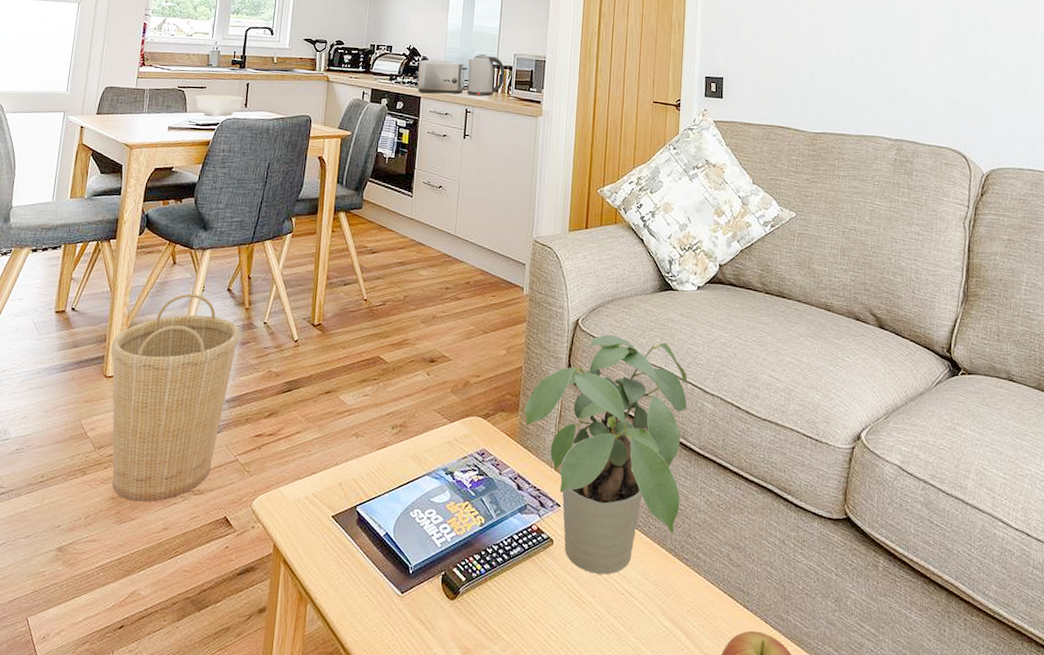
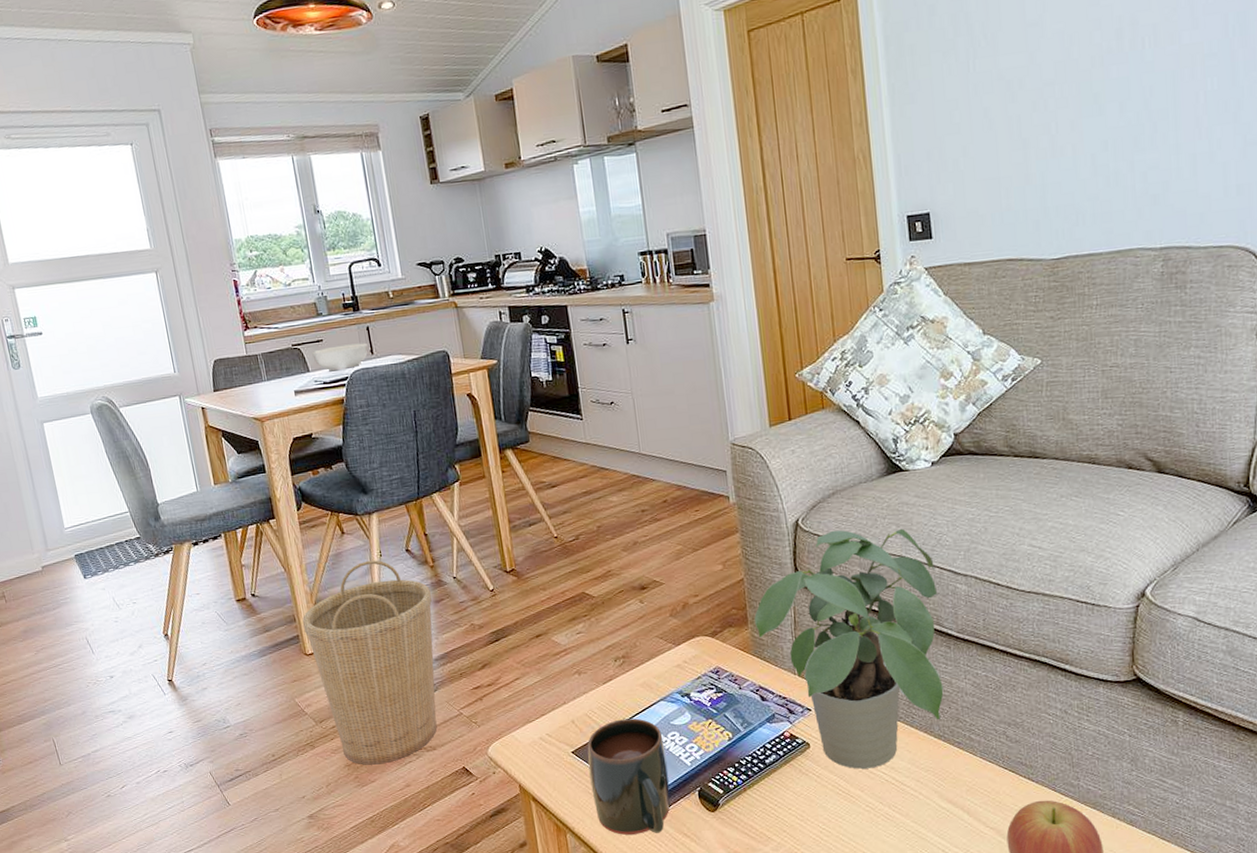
mug: none [341,488,421,616] -> present [587,718,670,835]
toaster: present [417,60,468,94] -> none [556,254,616,301]
kettle: present [467,54,505,97] -> none [613,240,661,293]

